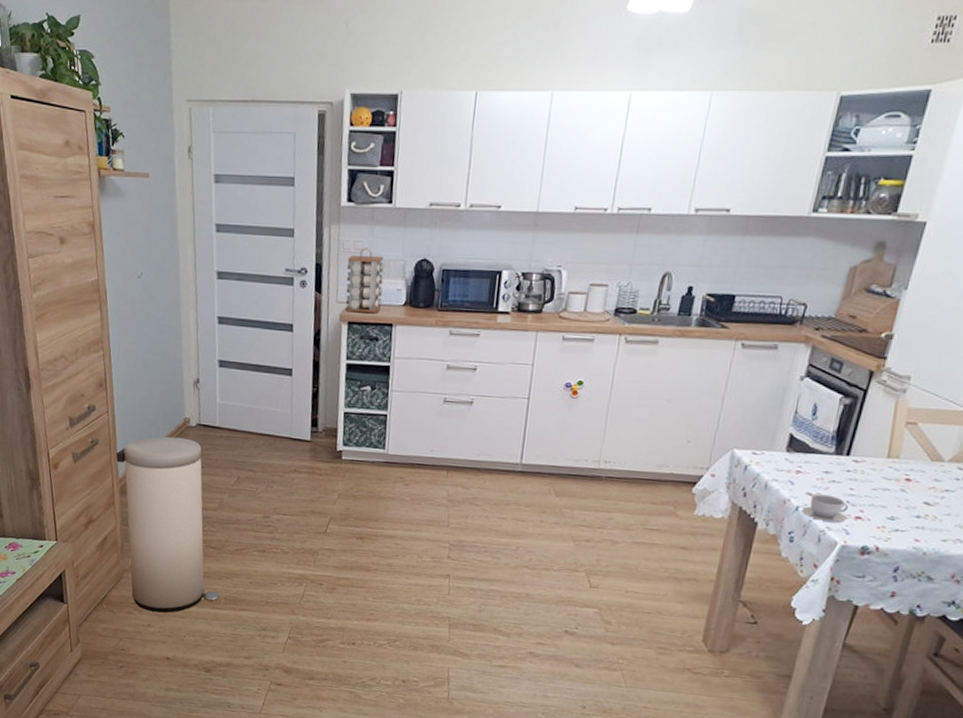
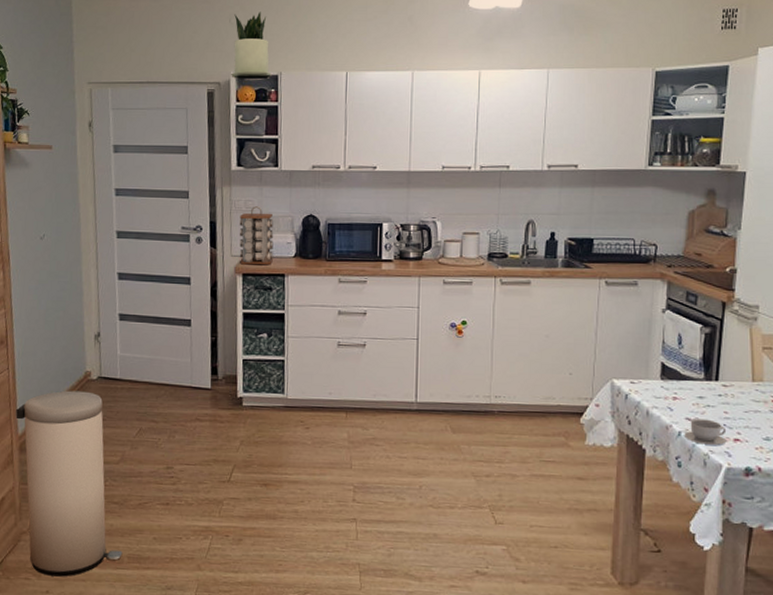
planter: none [345,15,392,101] -> present [231,11,273,81]

